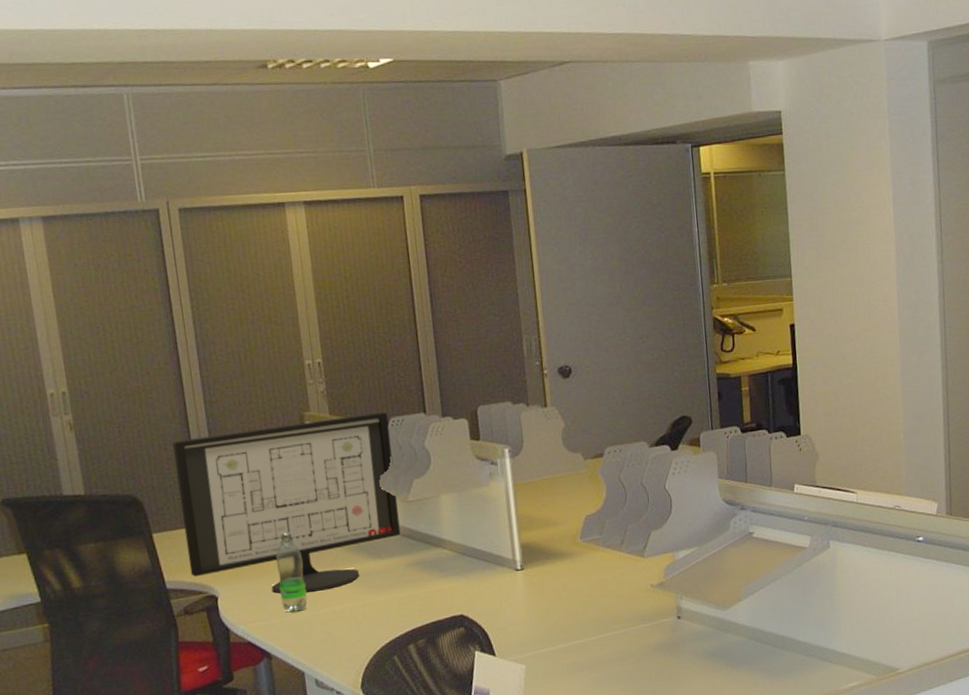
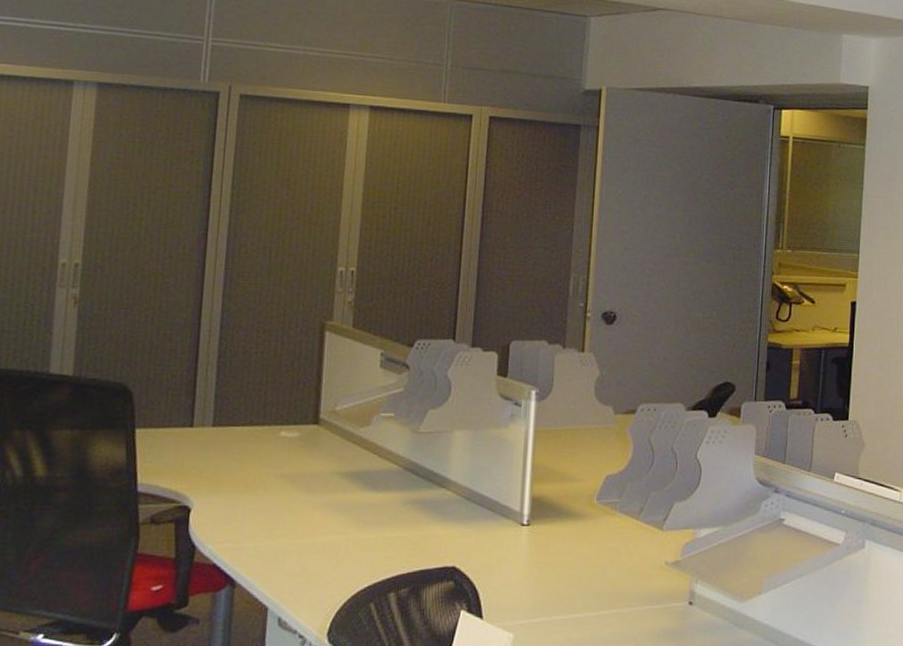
computer monitor: present [172,412,401,593] -> none [167,331,414,518]
bottle: present [275,533,308,613] -> none [259,449,292,537]

